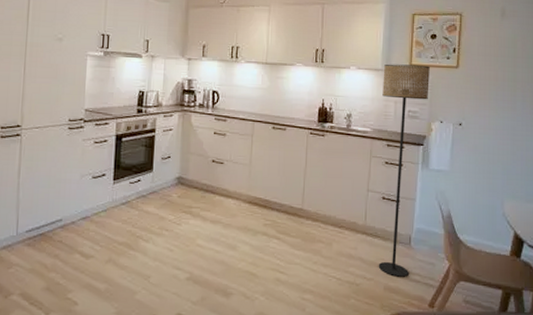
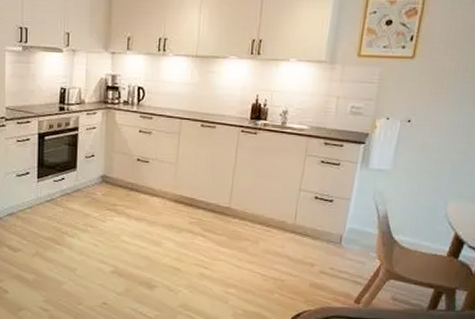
floor lamp: present [378,64,430,277] -> none [305,55,381,275]

